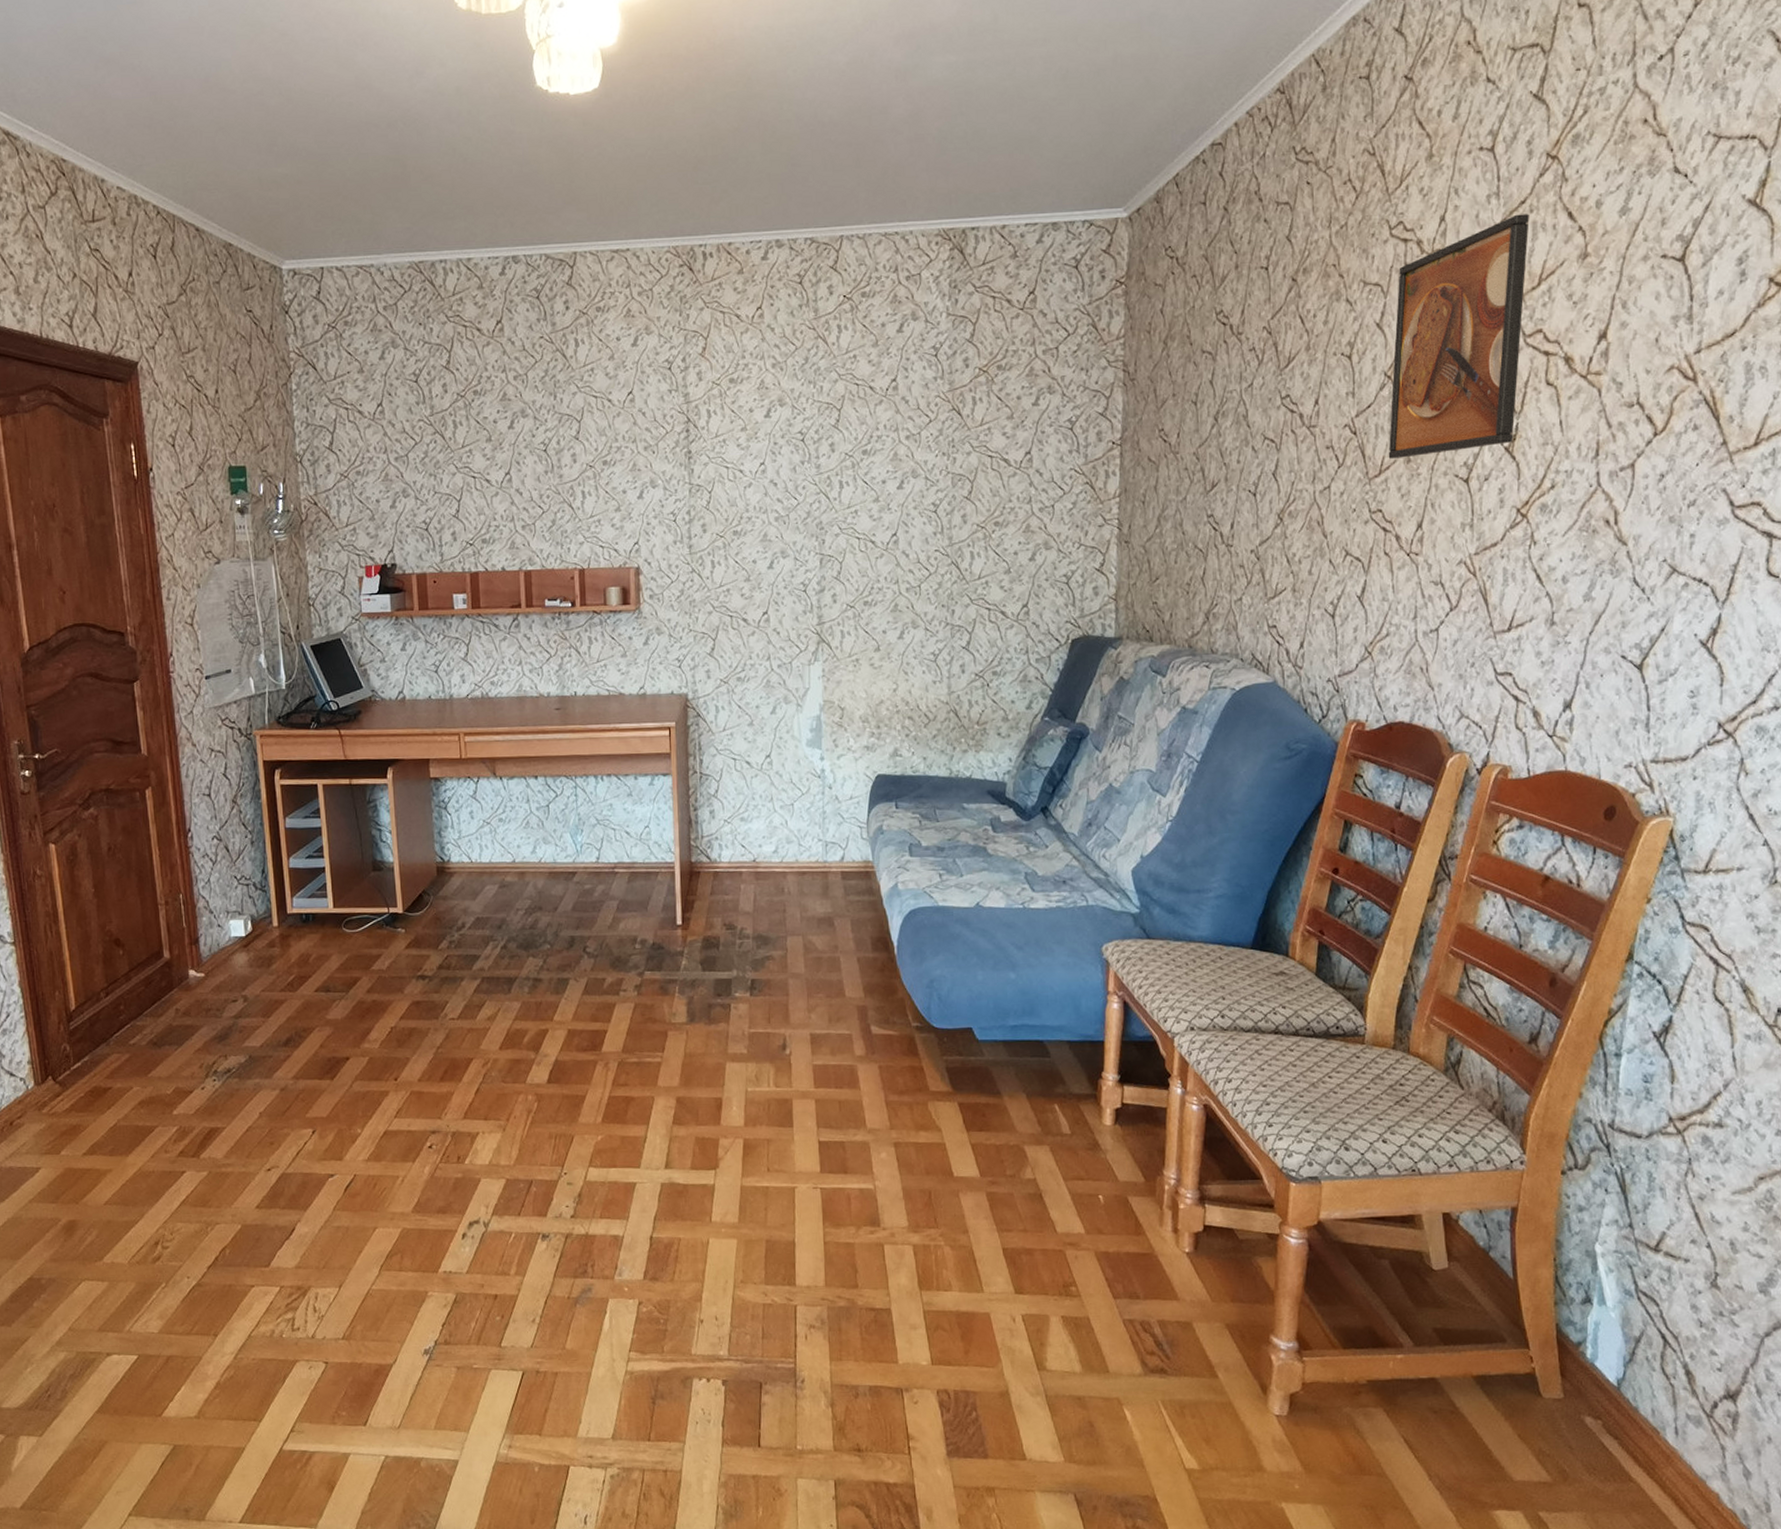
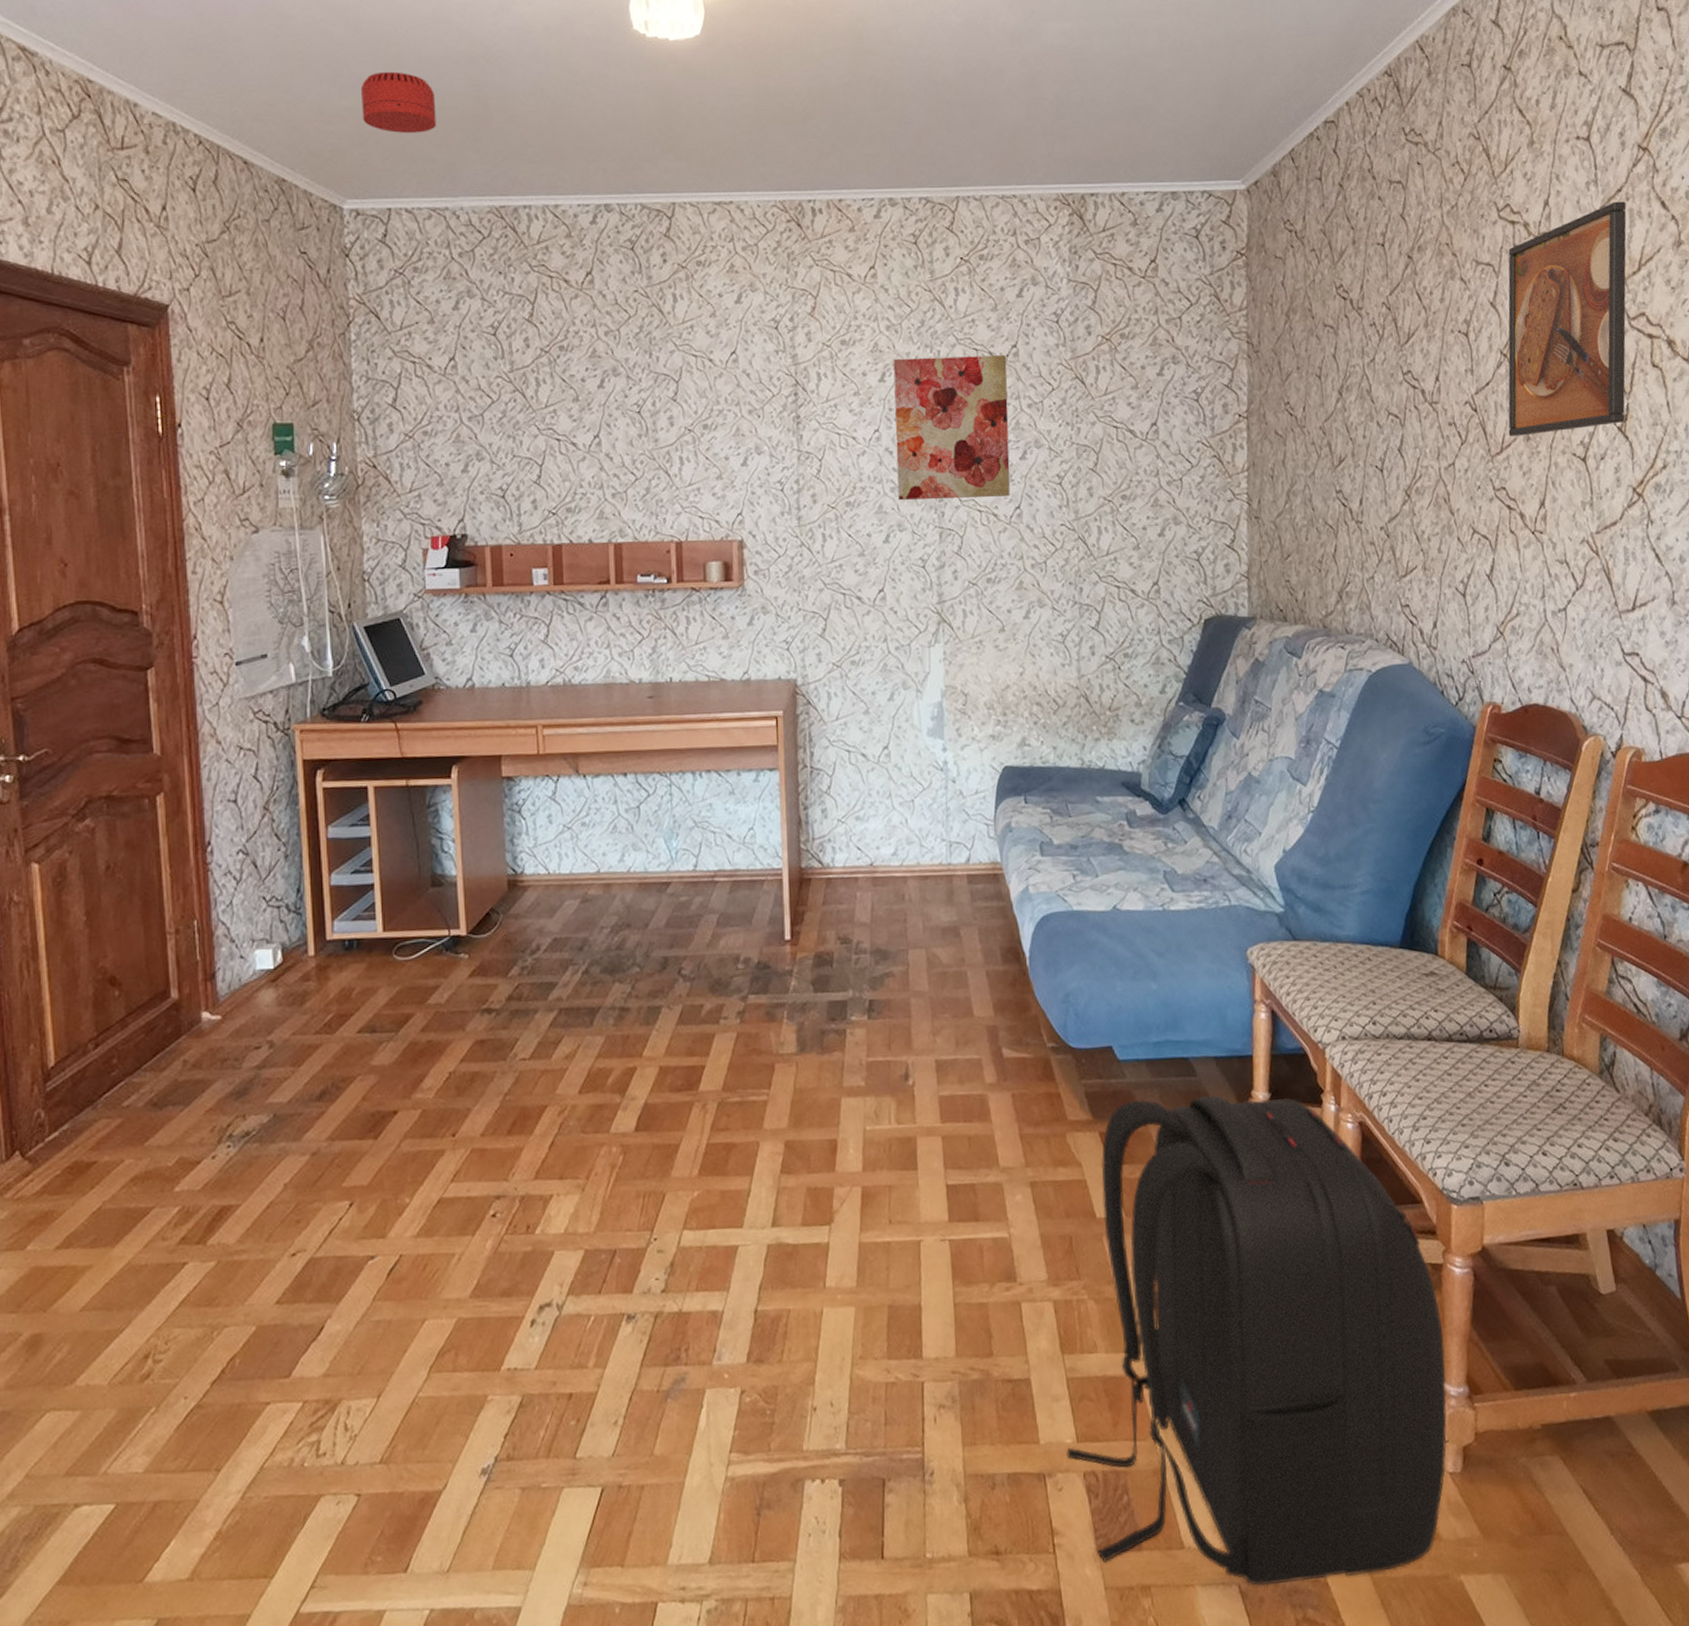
smoke detector: none [294,138,362,196] -> present [360,71,437,133]
wall art: none [778,389,888,530] -> present [893,355,1010,501]
backpack: none [922,1074,1277,1497] -> present [1067,1095,1448,1586]

